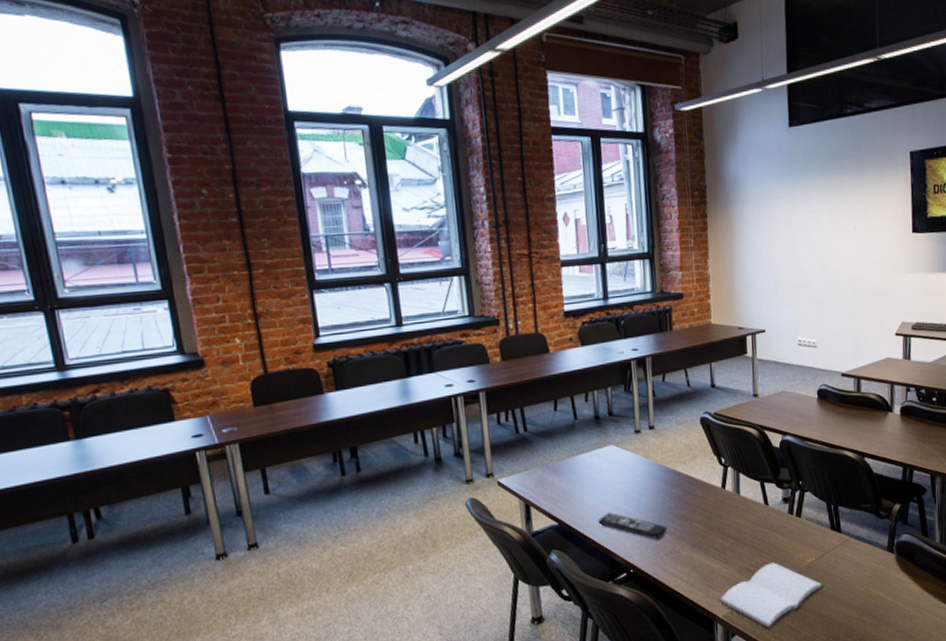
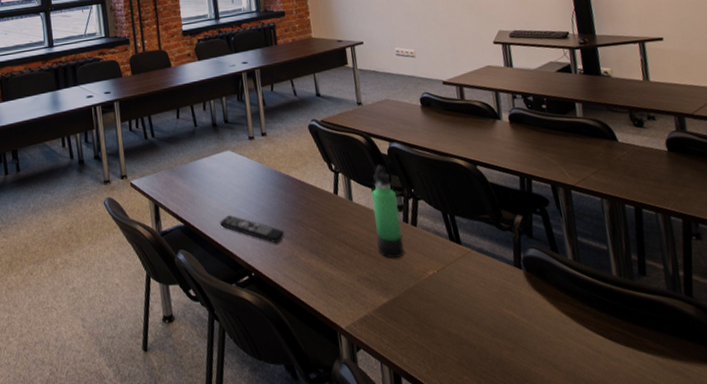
book: present [718,562,825,630] -> none [340,273,451,346]
thermos bottle: none [759,458,787,549] -> present [371,165,404,259]

